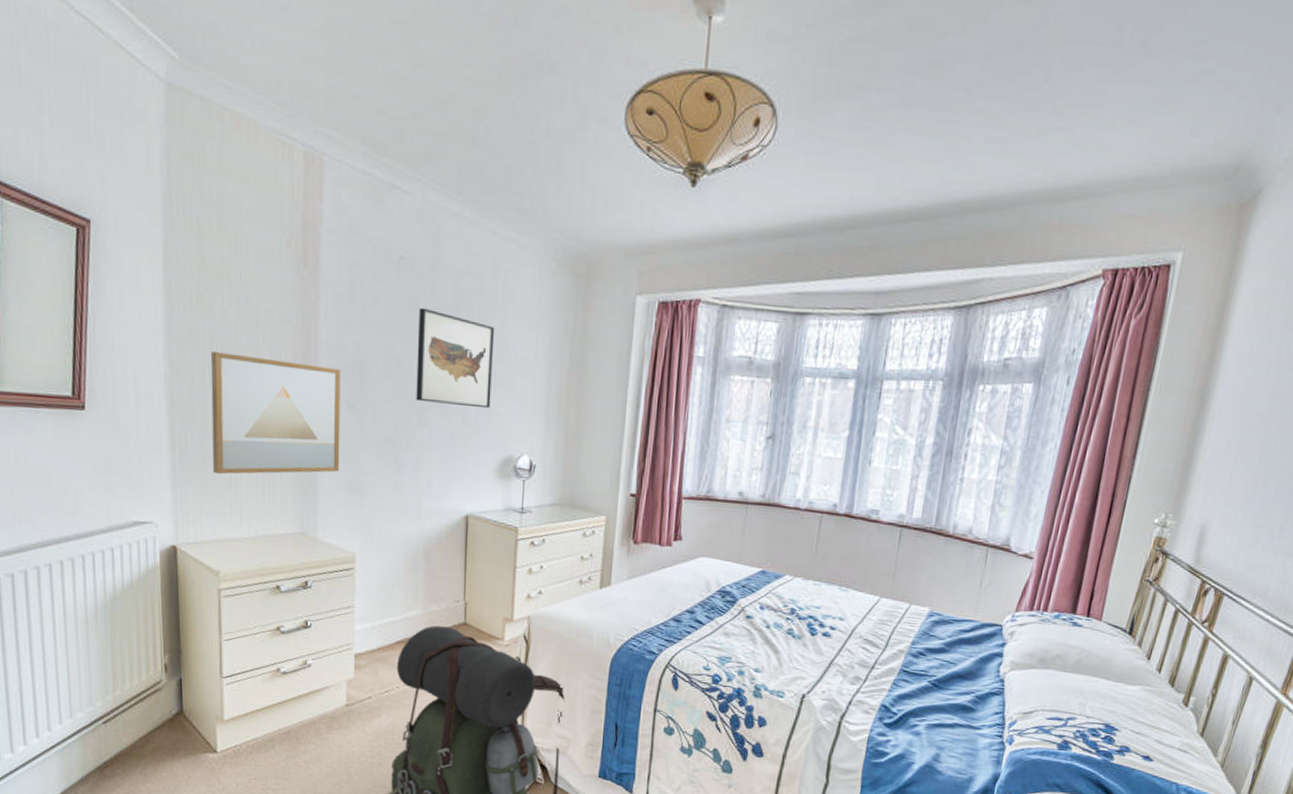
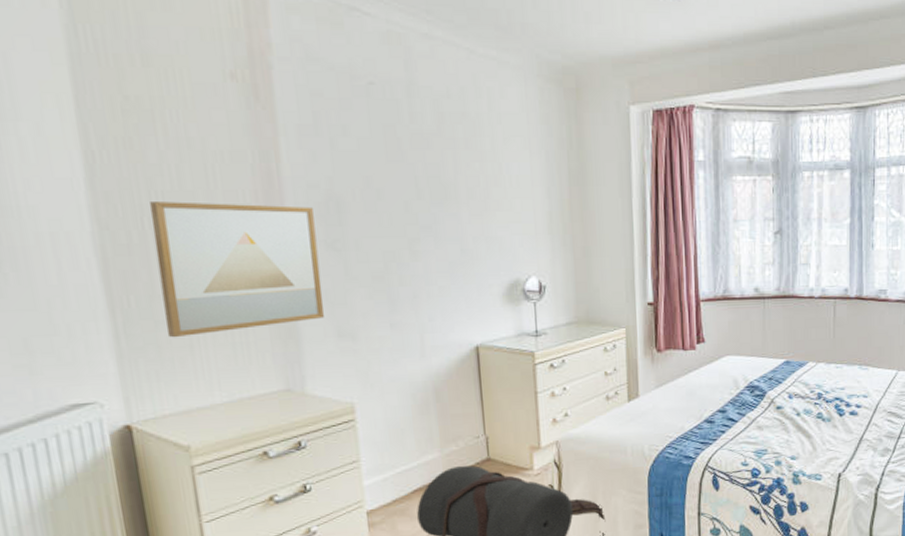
wall art: present [416,307,495,409] -> none [397,134,489,234]

